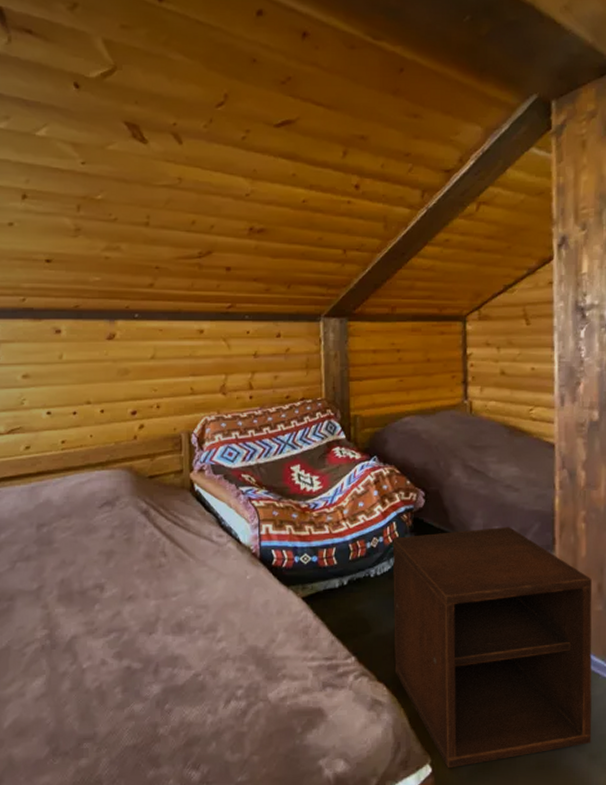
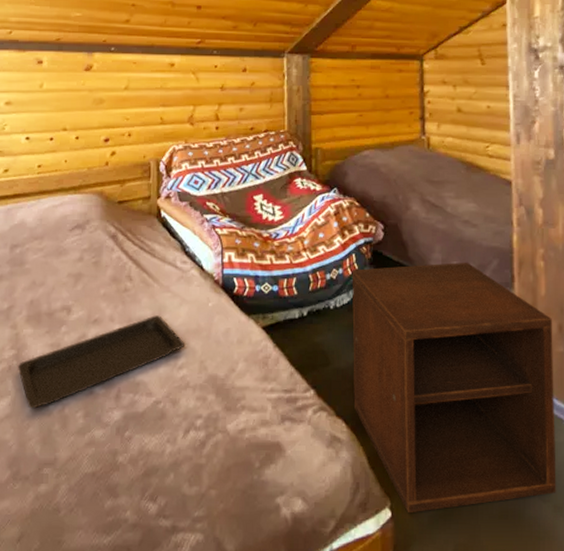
serving tray: none [52,590,224,687] -> present [18,315,186,409]

